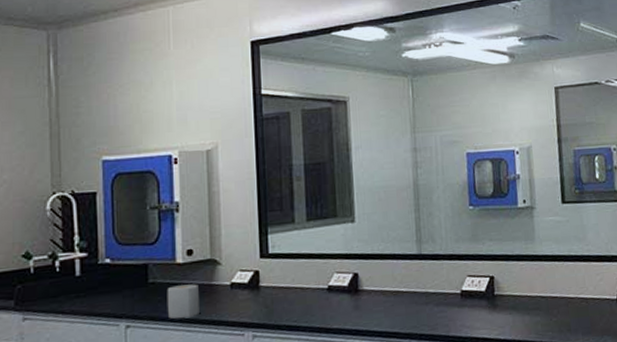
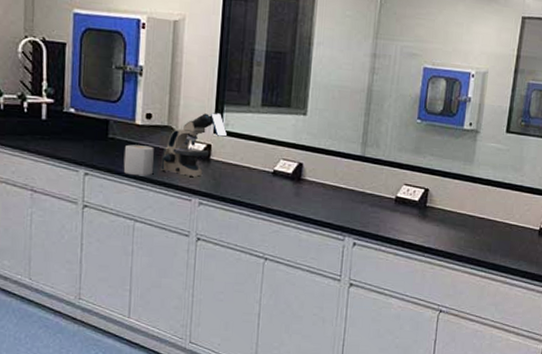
microscope: none [206,236,274,310] -> present [159,112,227,178]

